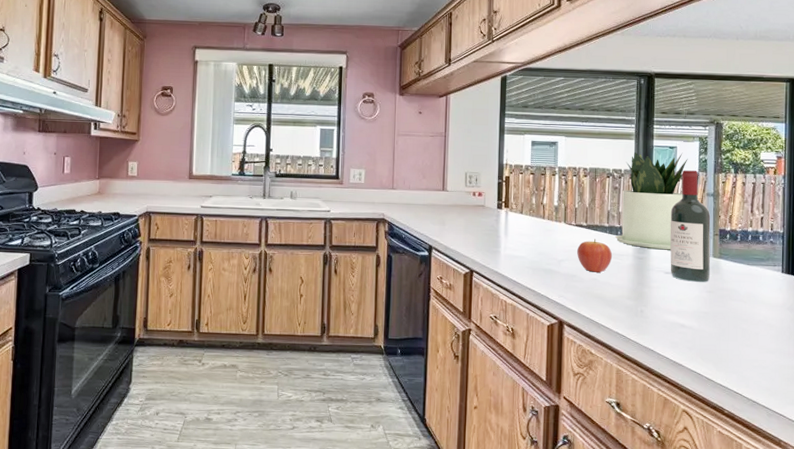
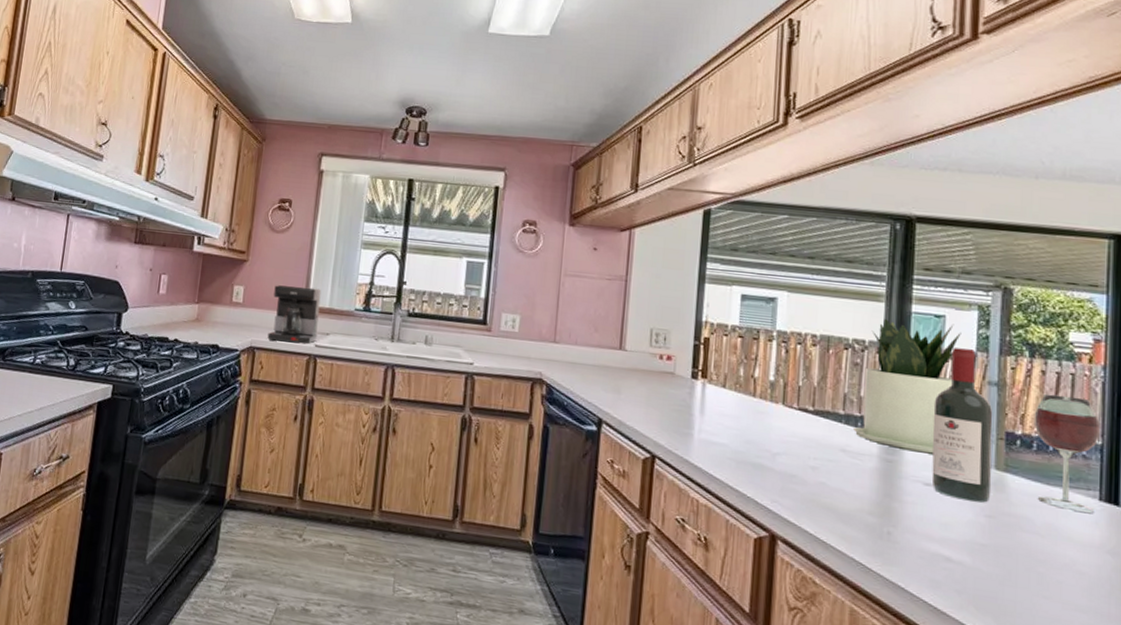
coffee maker: none [160,158,203,206] -> present [267,285,322,345]
fruit: present [577,239,613,273] -> none [799,429,849,476]
wineglass: none [738,199,782,283] -> present [1033,393,1100,514]

